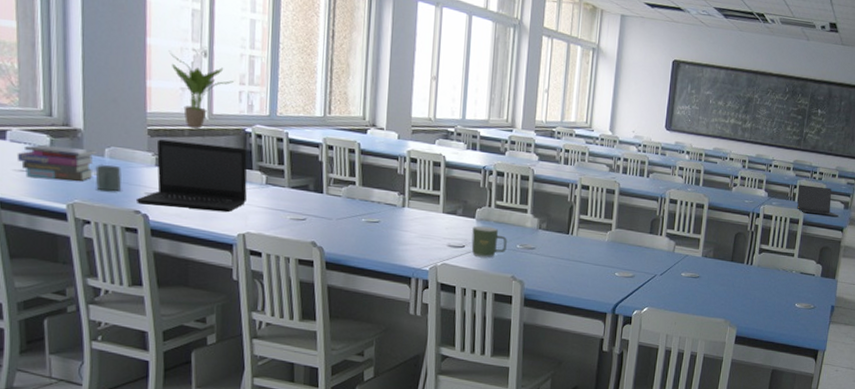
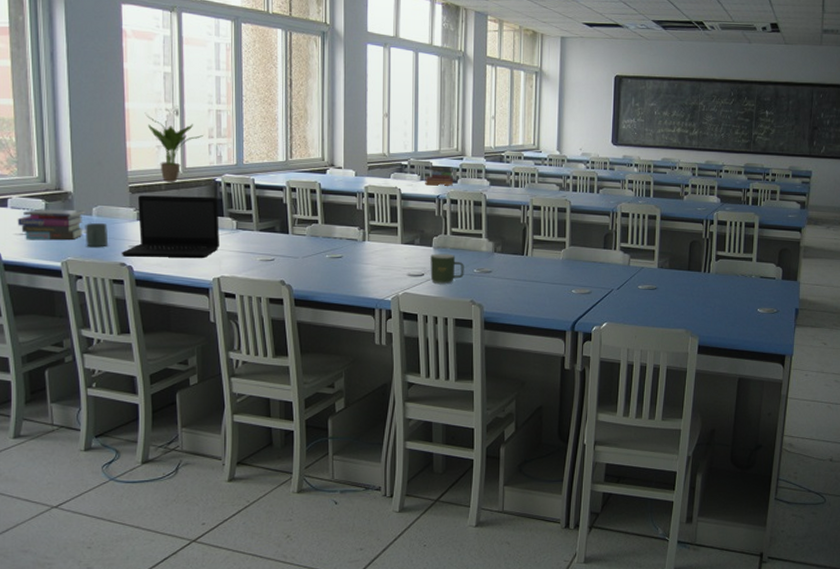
books: none [471,134,502,158] -> present [425,165,454,186]
laptop: present [797,184,840,218] -> none [751,187,796,218]

